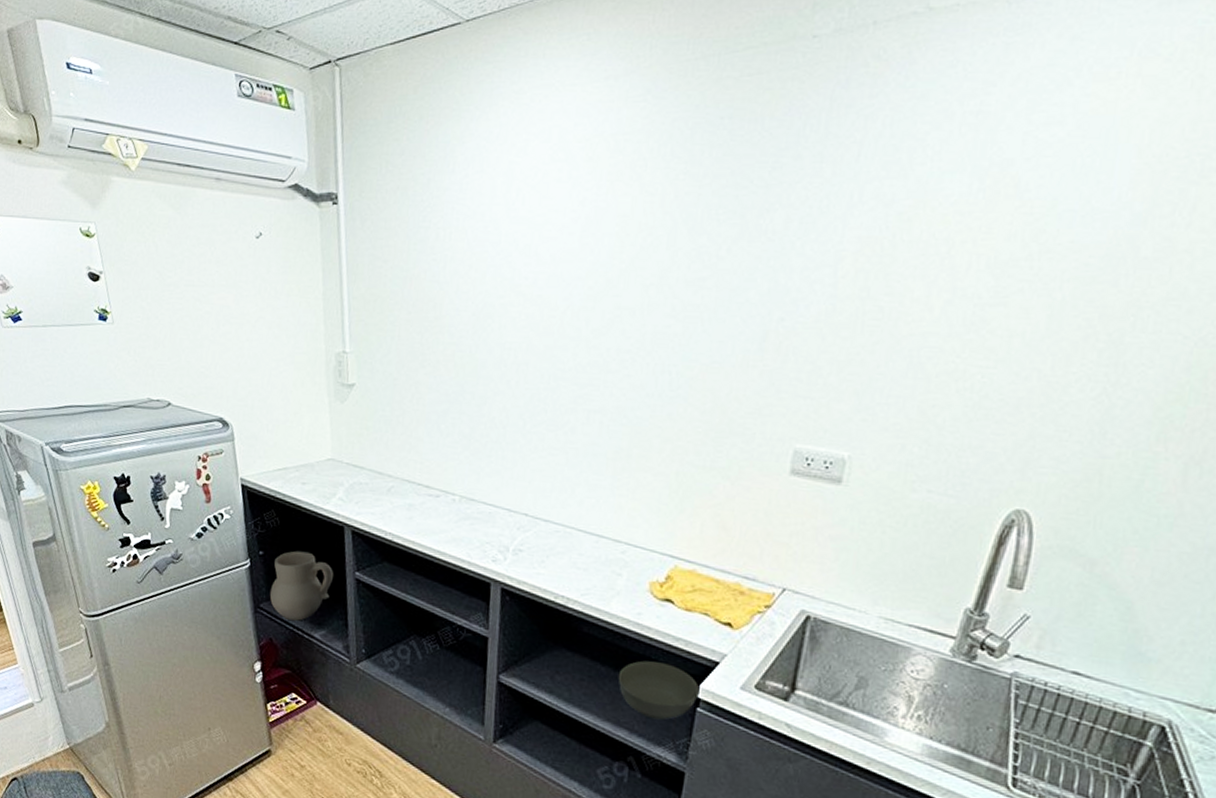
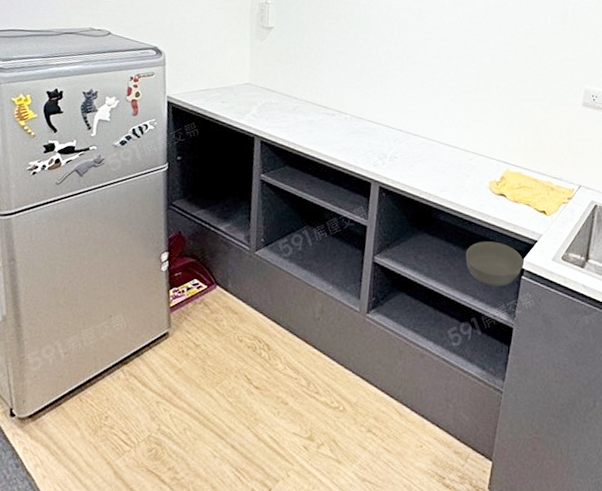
ceramic jug: present [269,550,333,621] -> none [182,156,242,216]

